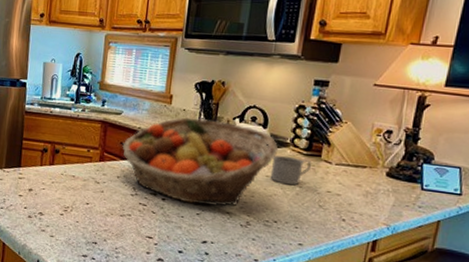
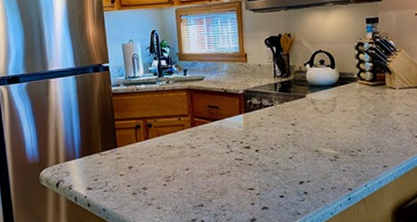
fruit basket: present [122,117,279,207] -> none [210,69,349,150]
mug: present [270,155,312,186] -> none [346,89,380,115]

